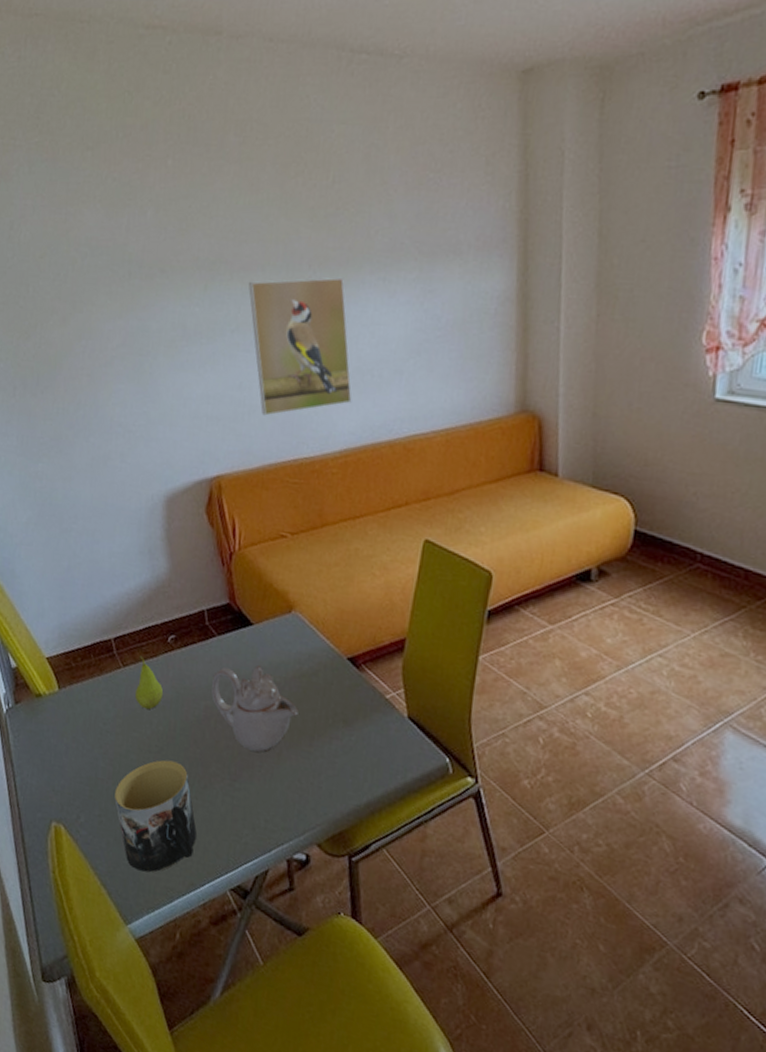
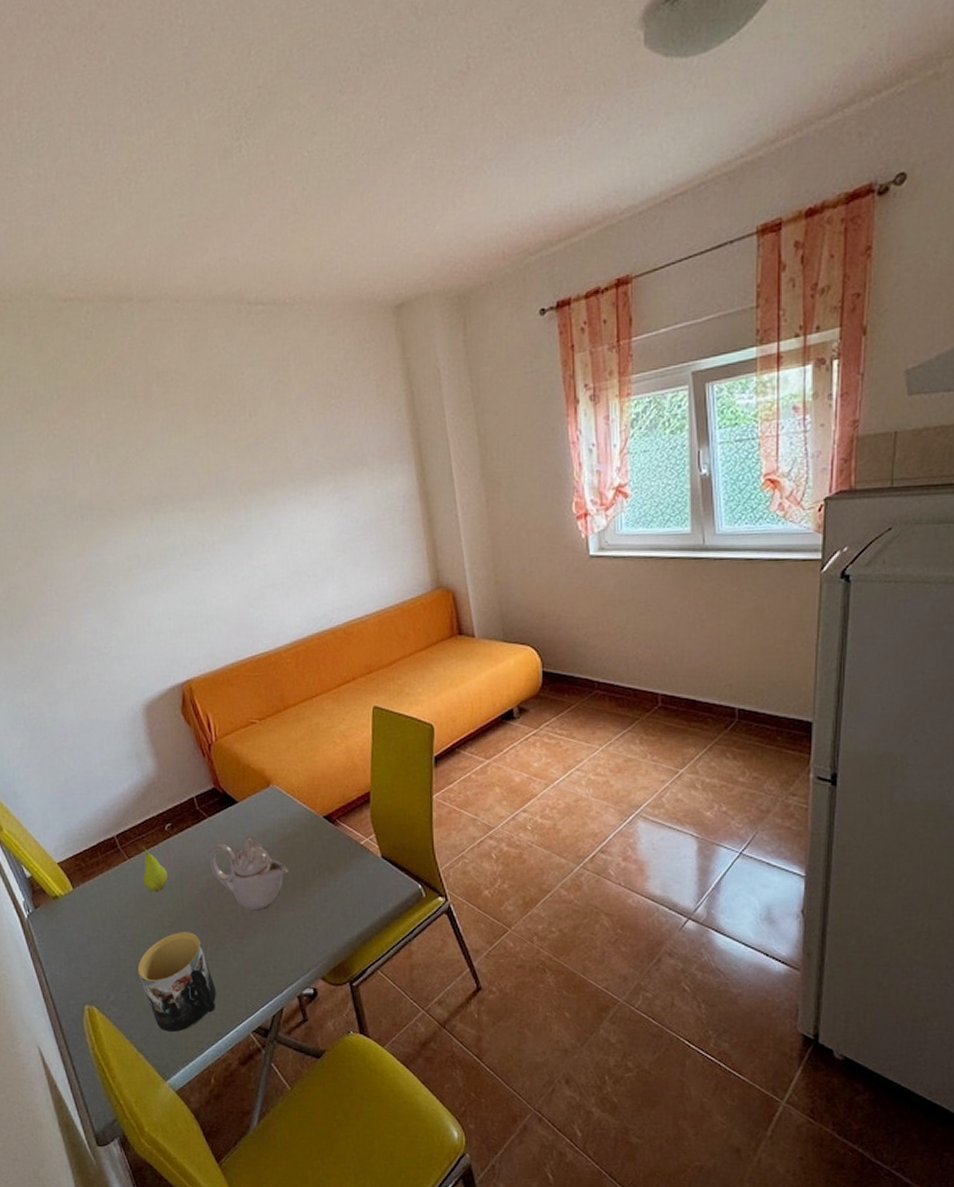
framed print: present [248,277,352,416] -> none [190,496,294,623]

